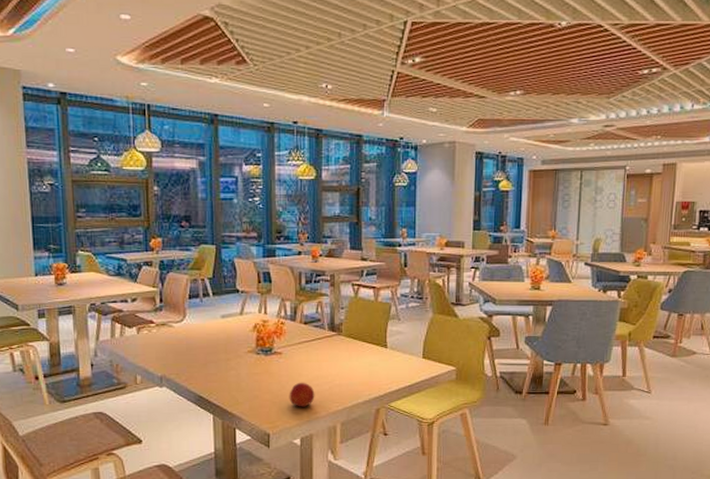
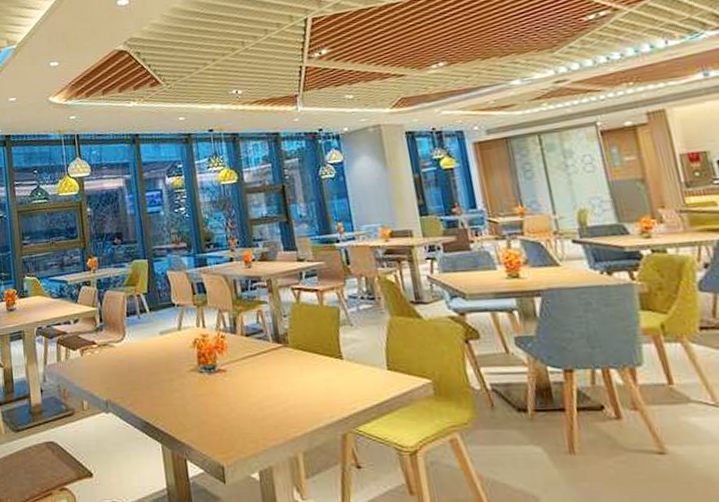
fruit: present [289,382,315,407] -> none [239,403,269,434]

